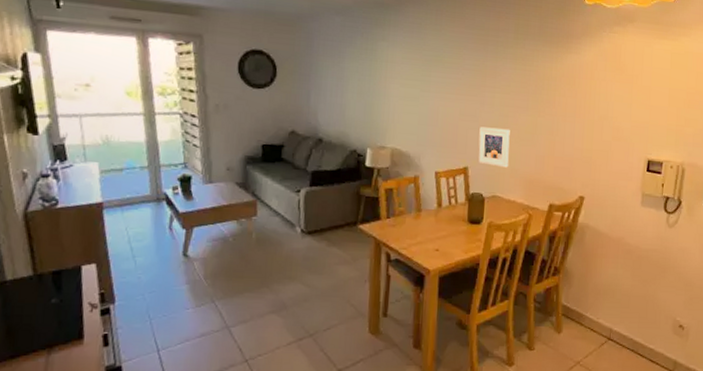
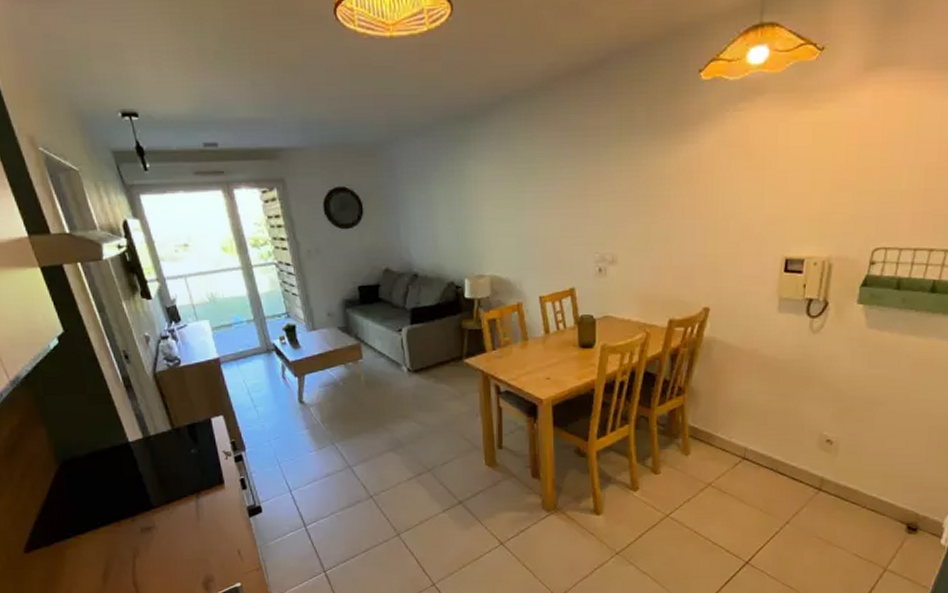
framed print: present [478,127,510,168] -> none [584,241,619,285]

